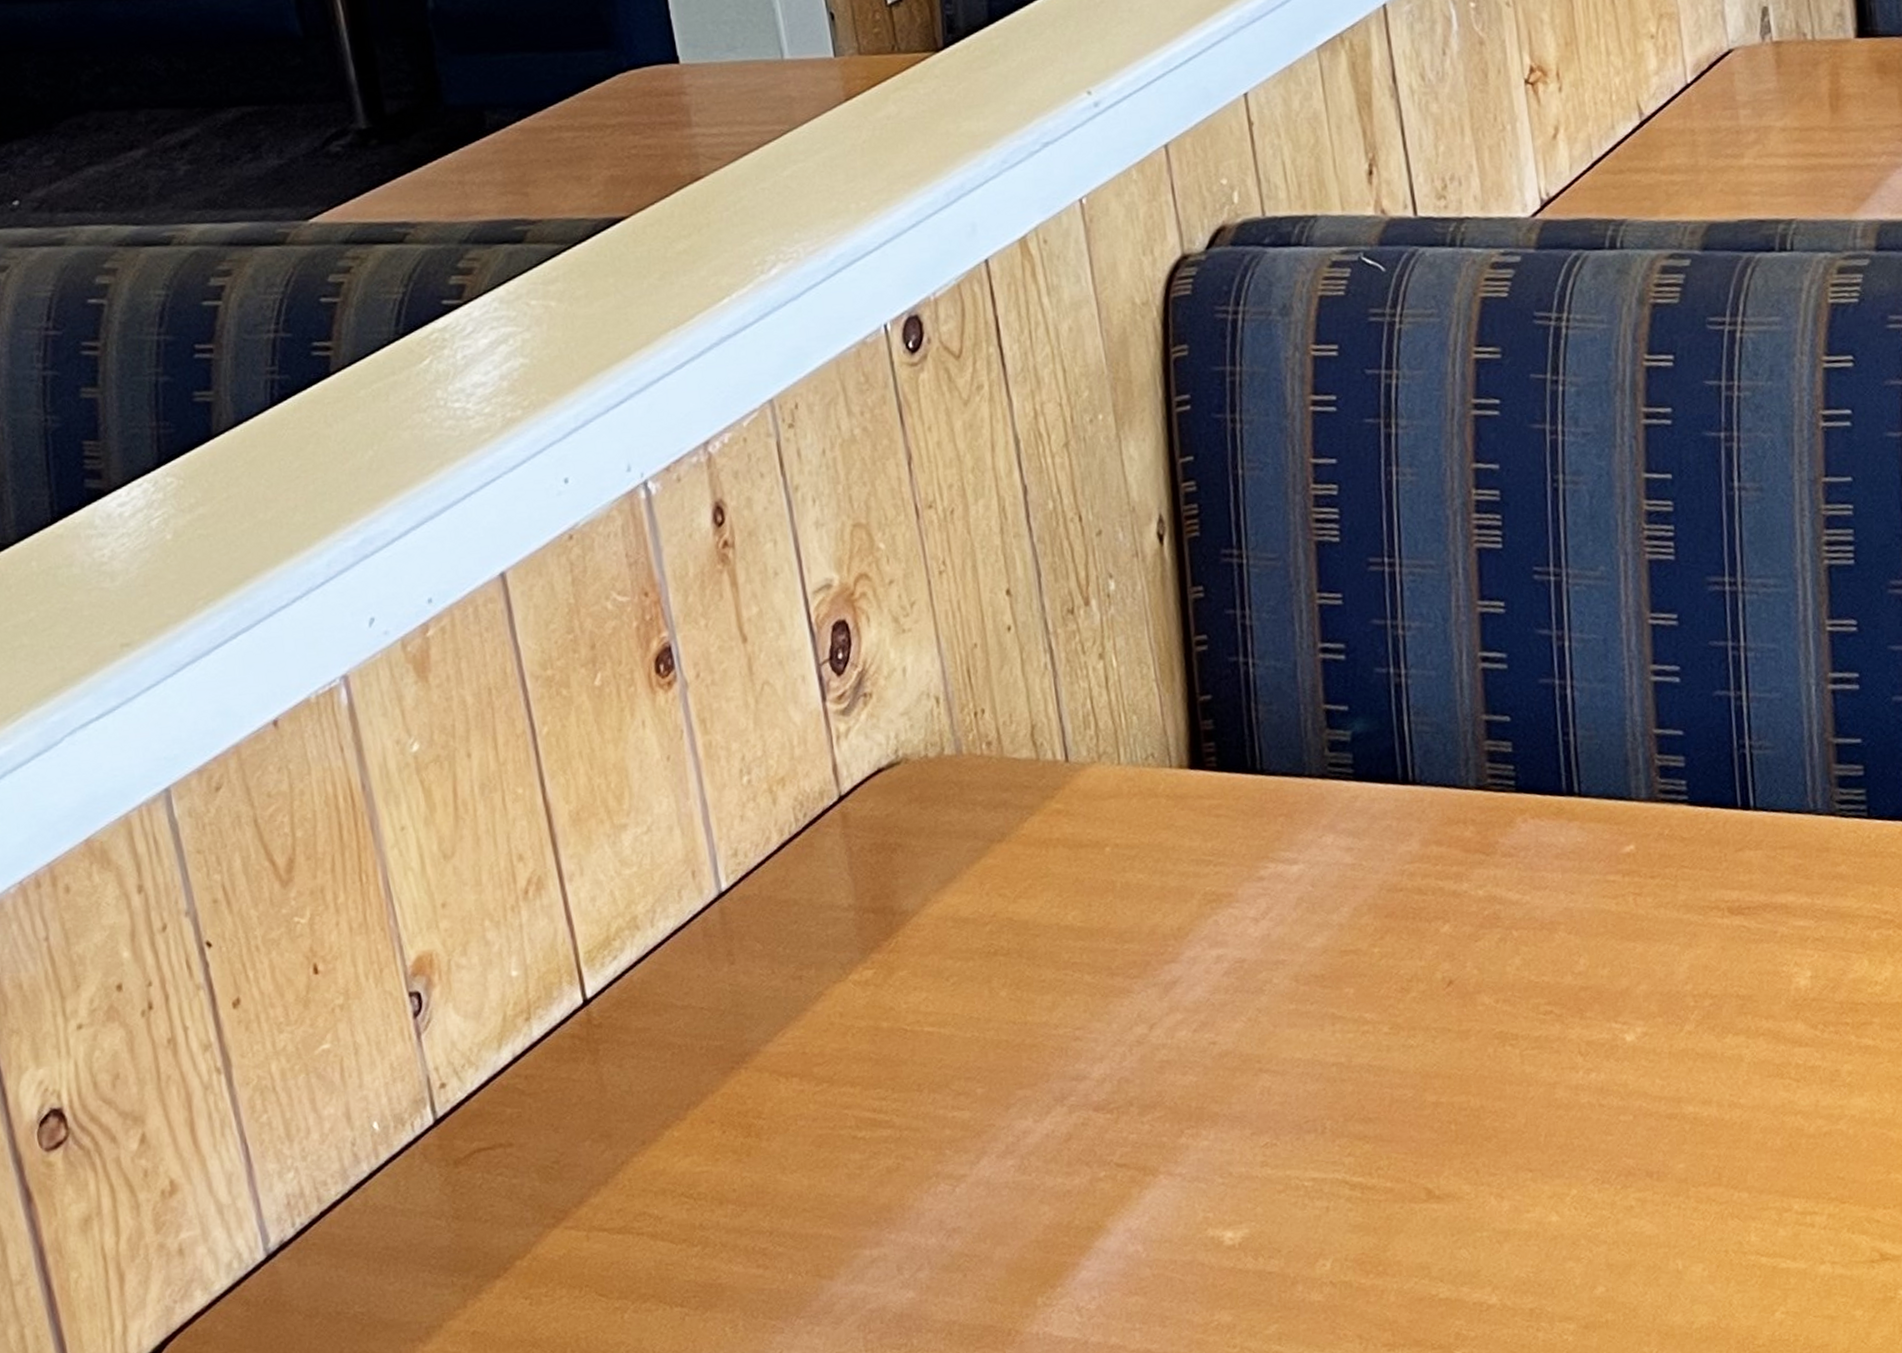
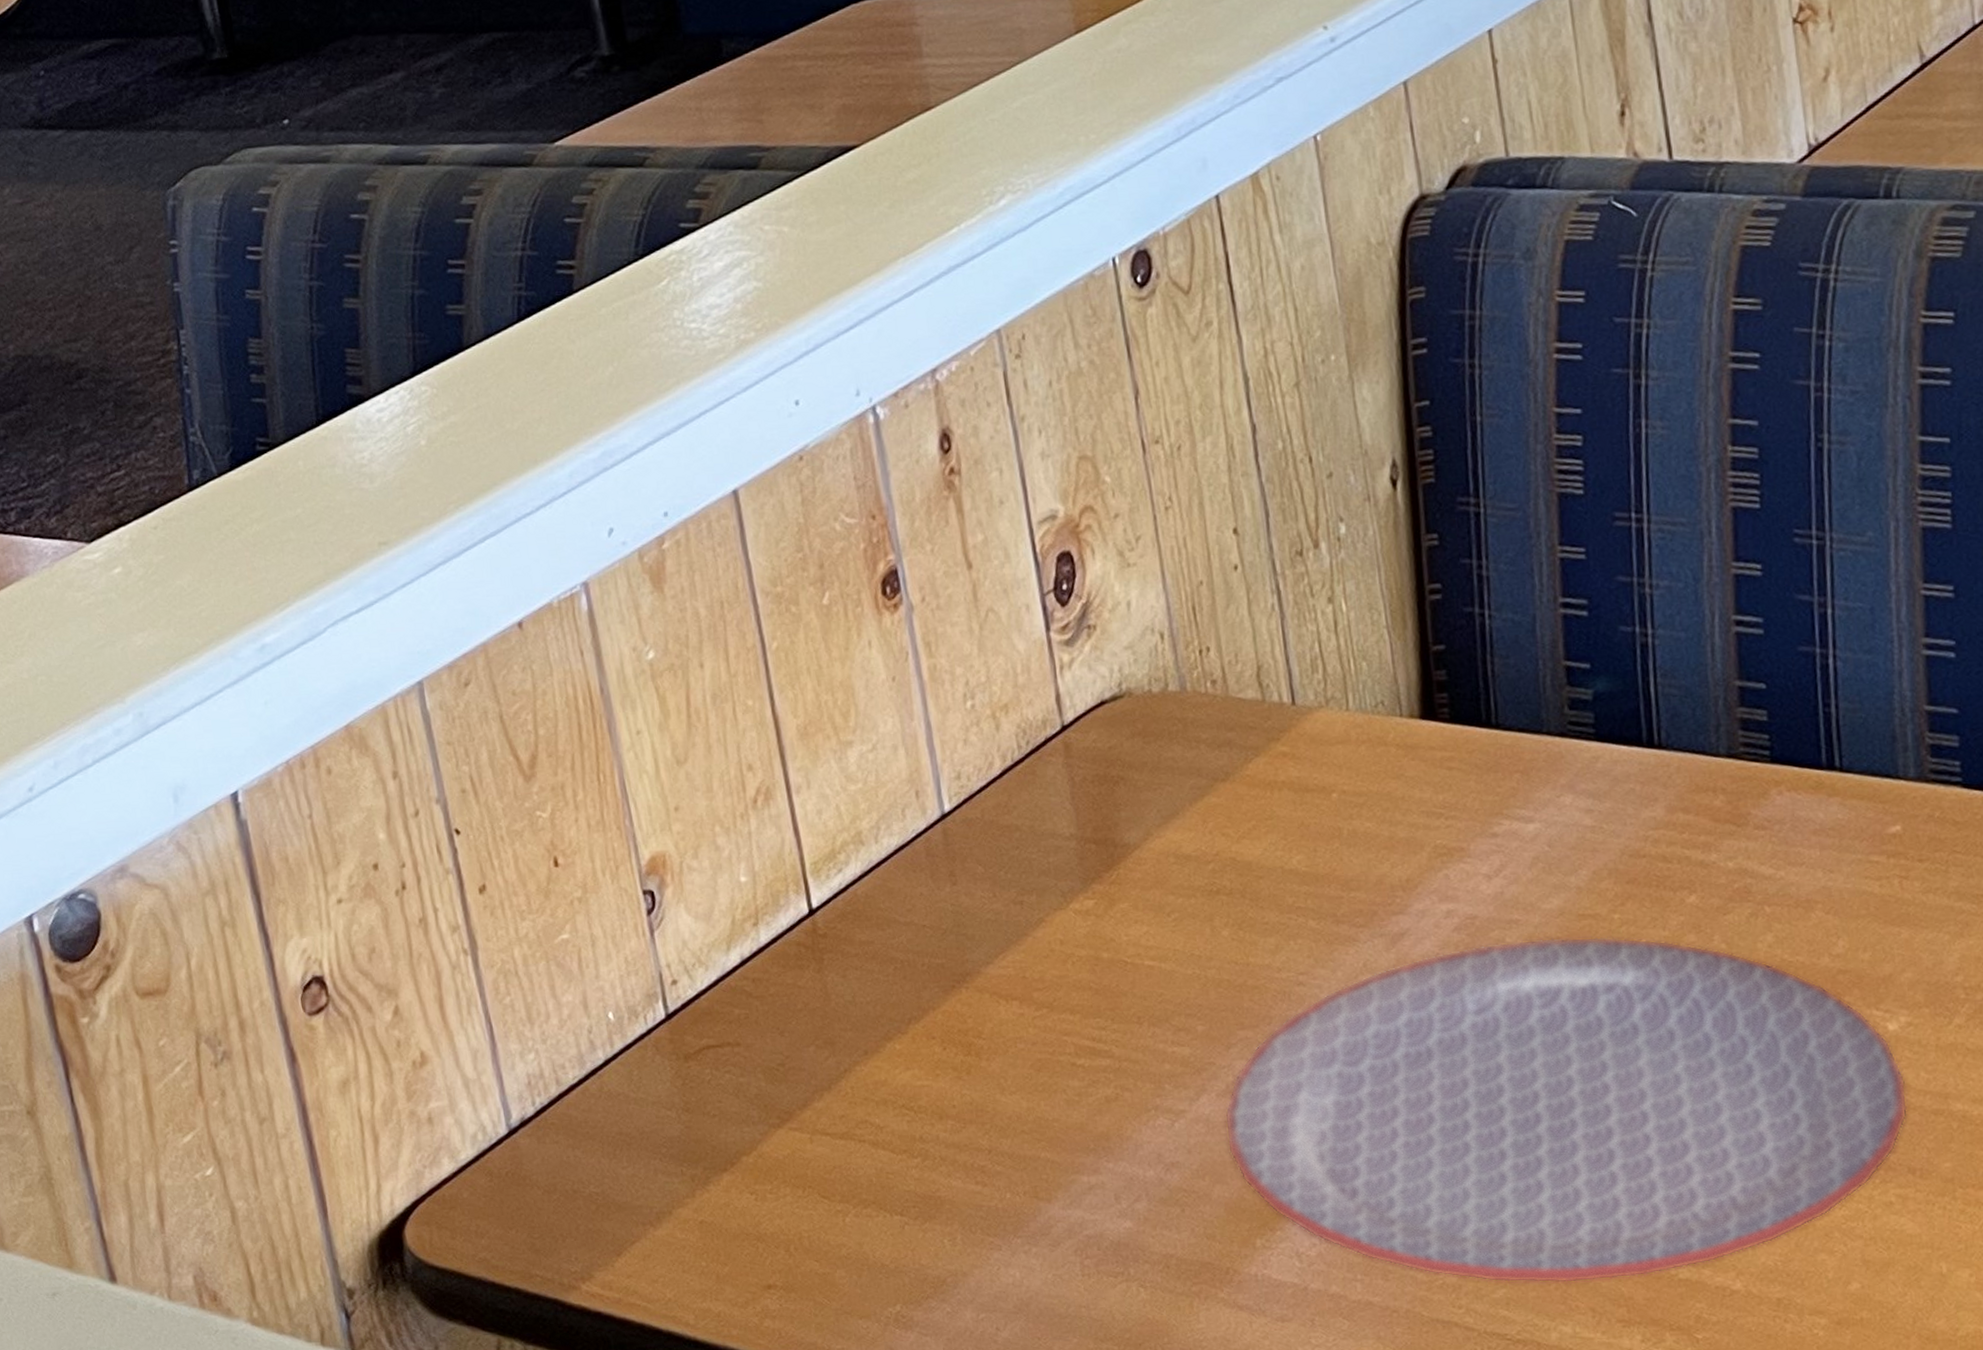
plate: none [1004,970,1645,1319] -> present [1224,936,1908,1284]

